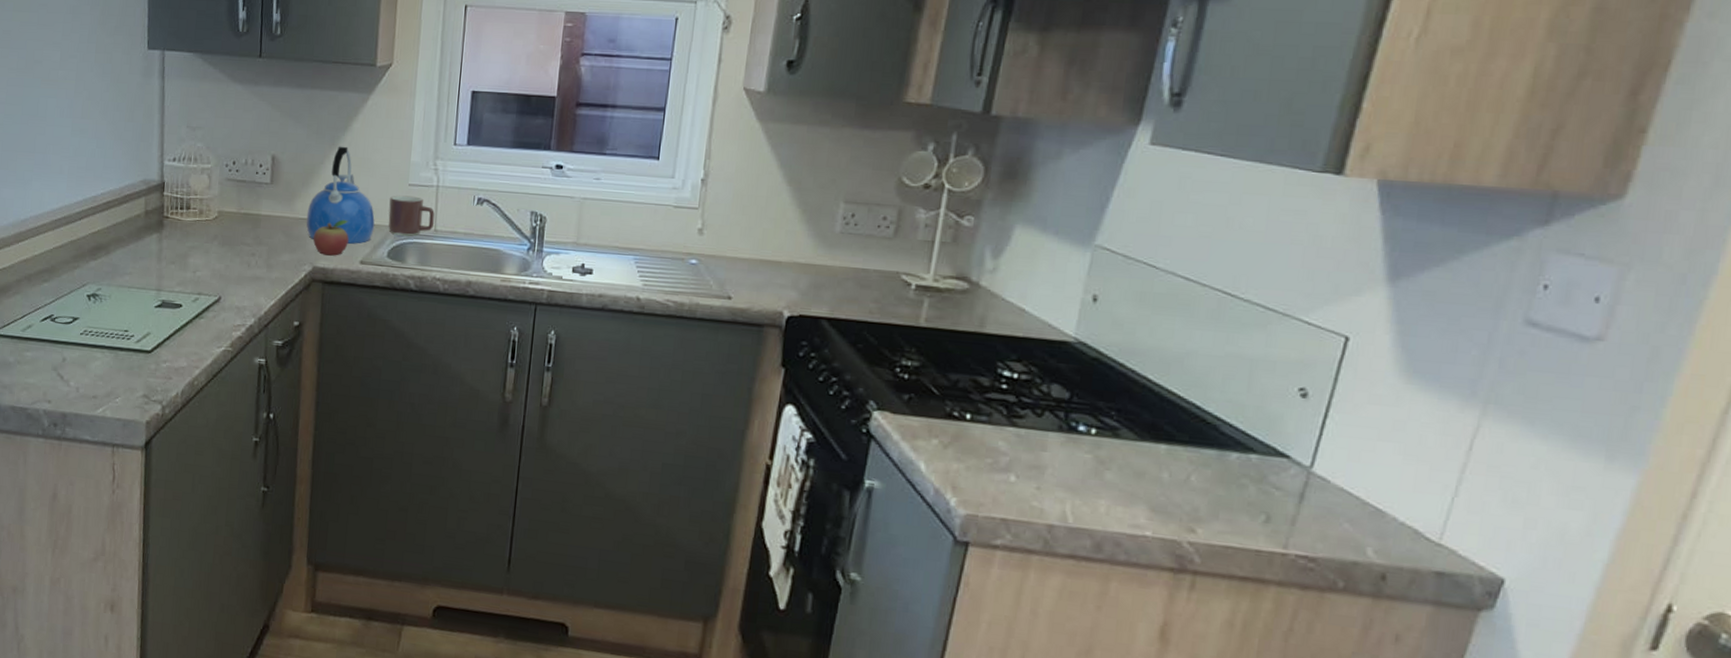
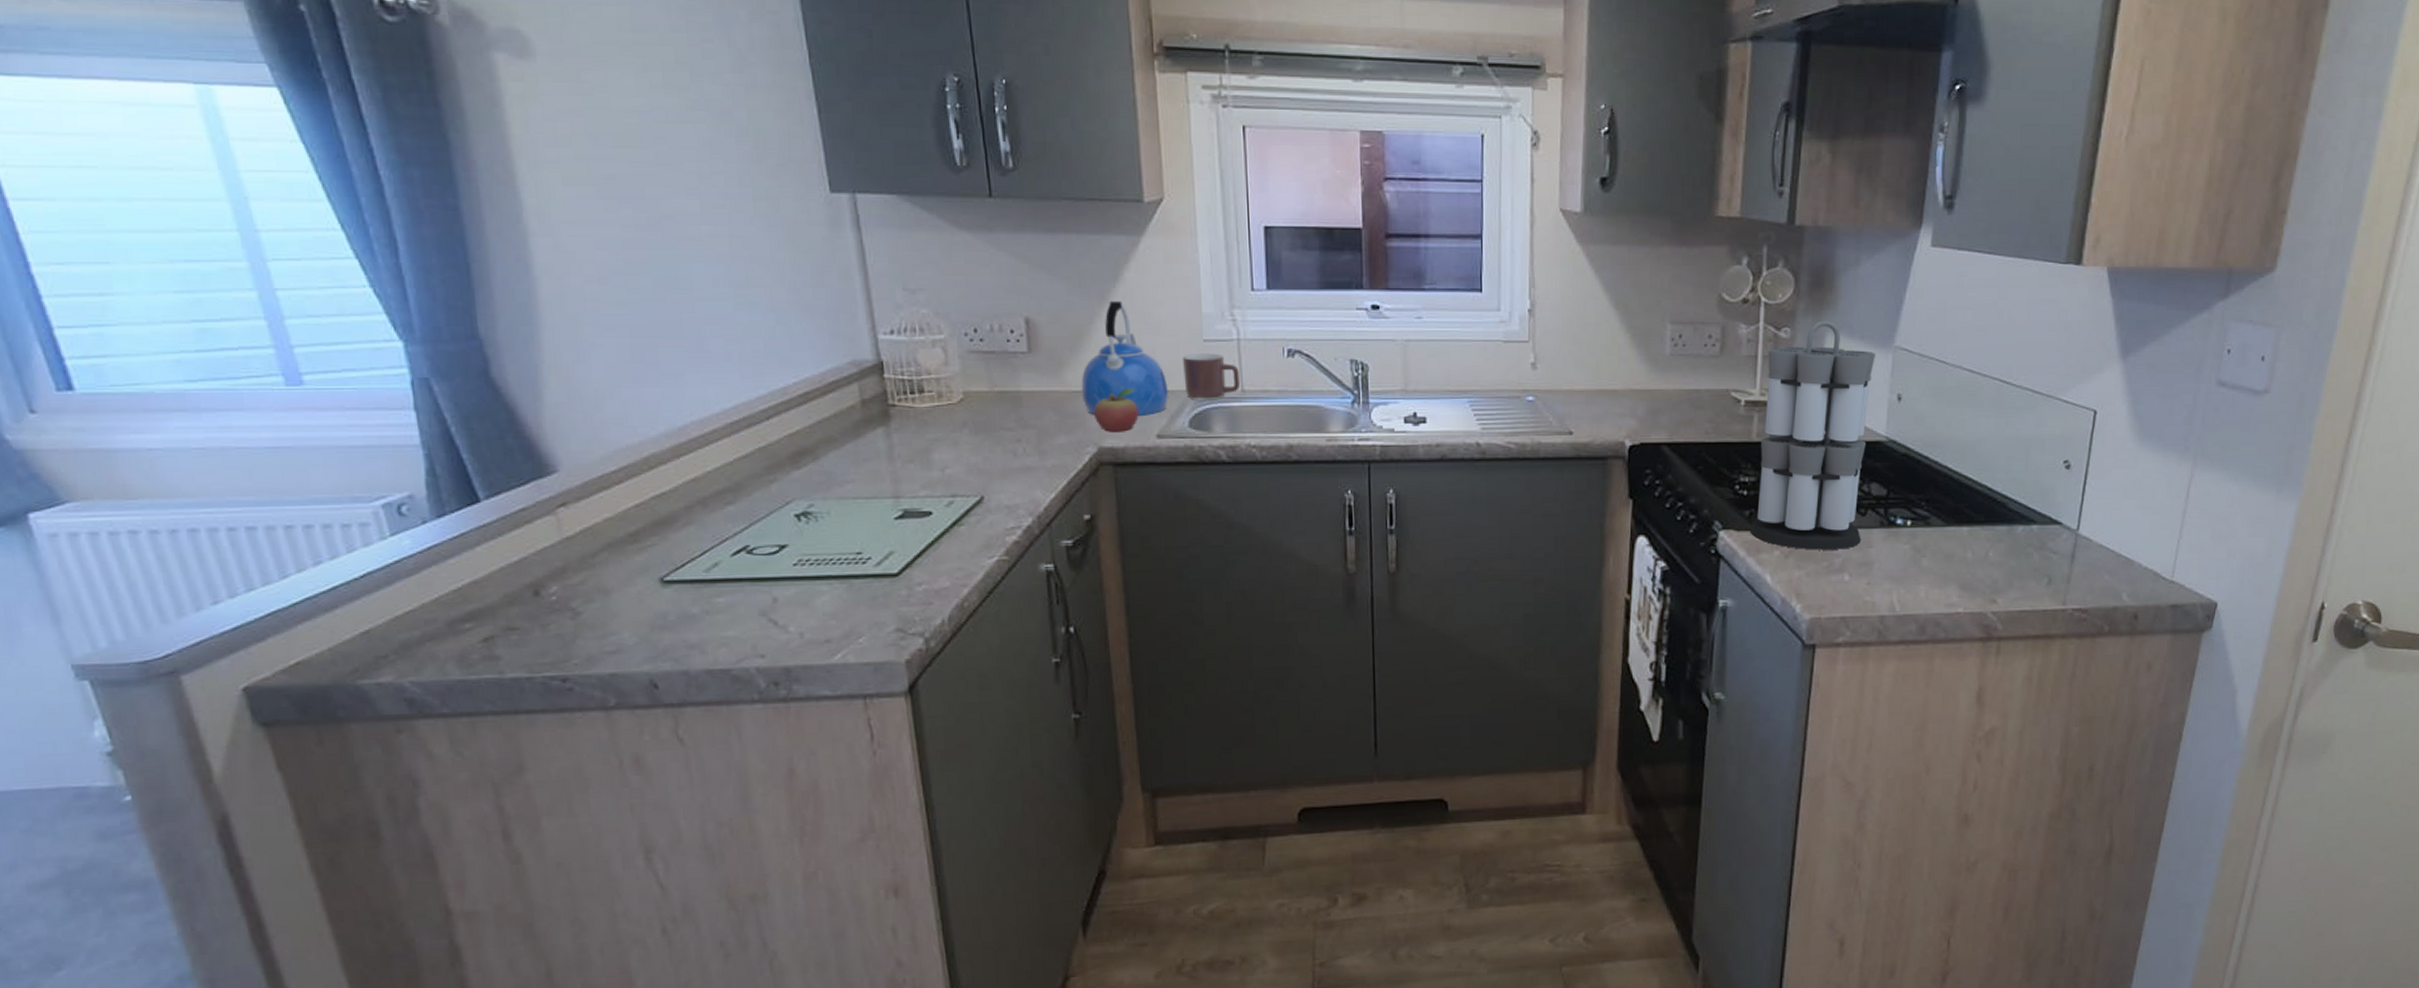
spice rack: none [906,212,1071,449] -> present [1749,320,1875,550]

